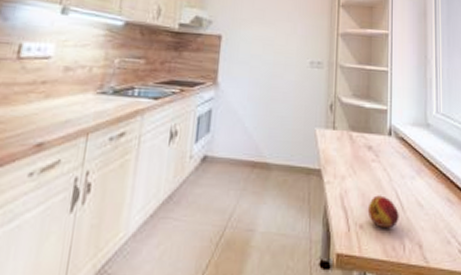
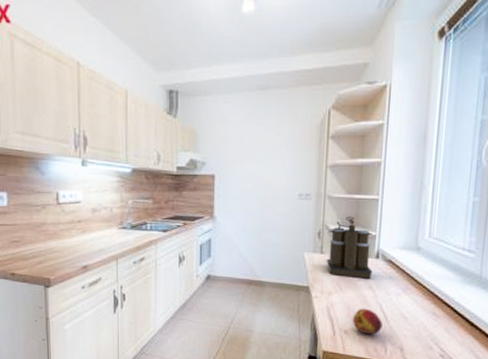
coffee maker: none [338,87,386,160] -> present [326,216,373,279]

